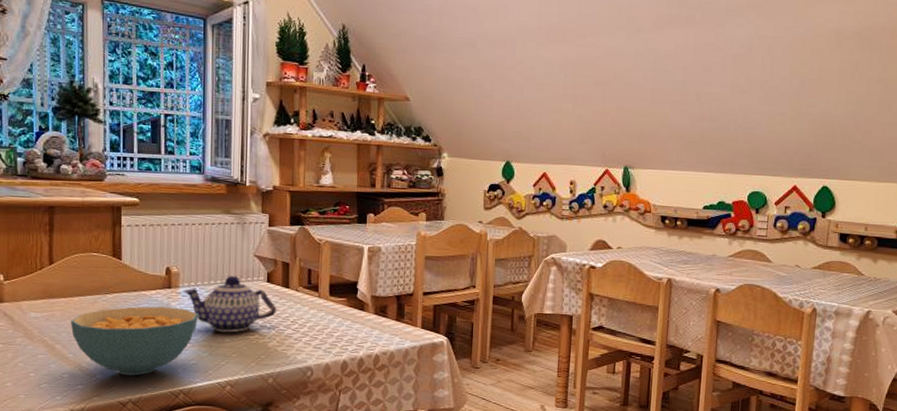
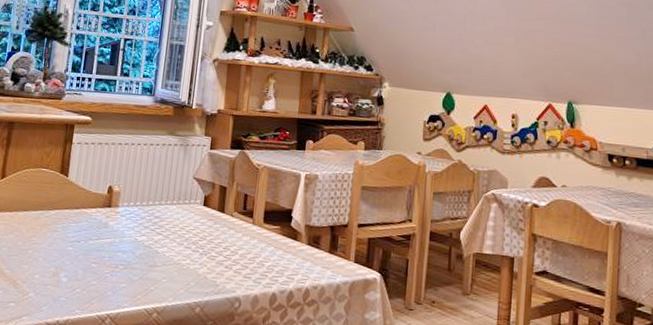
cereal bowl: present [70,306,198,376] -> none [12,224,134,296]
teapot: present [183,276,277,333] -> none [121,197,211,256]

